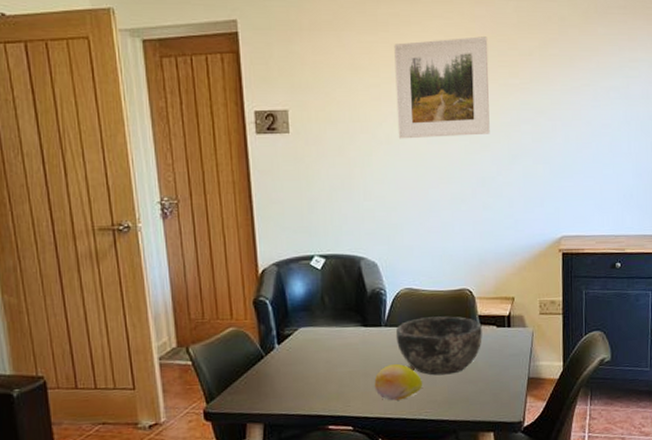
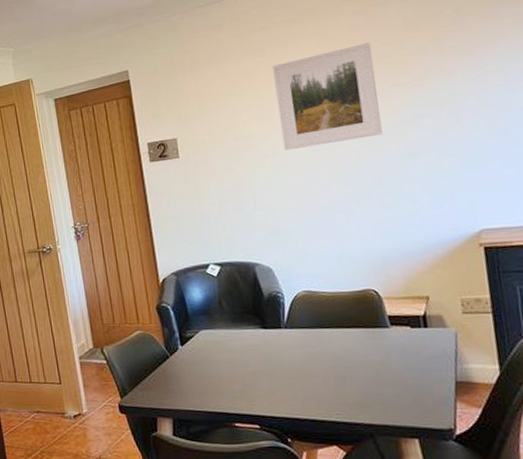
fruit: present [374,363,422,401] -> none [278,364,330,401]
bowl: present [395,316,482,376] -> none [297,317,395,377]

